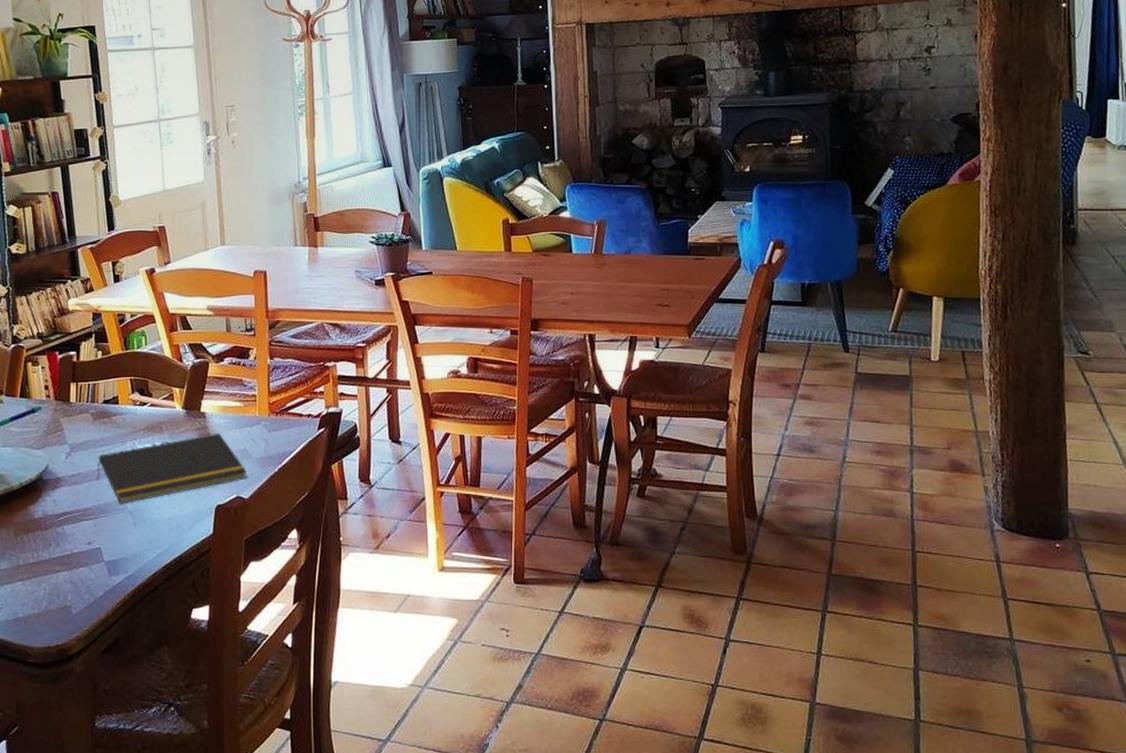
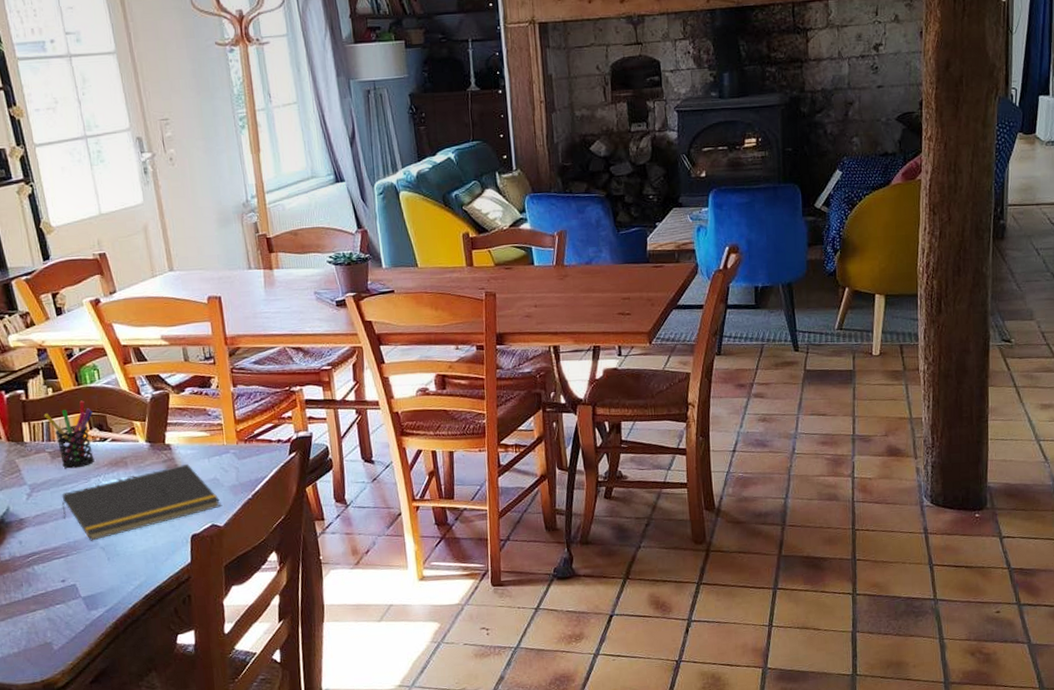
pen holder: none [91,364,136,431] -> present [44,400,95,469]

